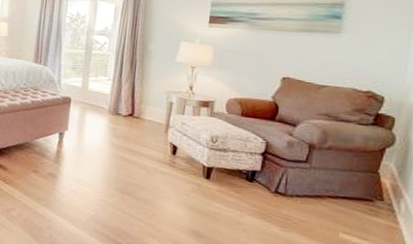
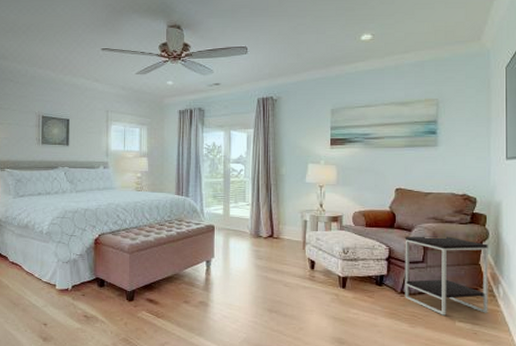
side table: none [279,132,393,229] -> present [405,236,488,316]

